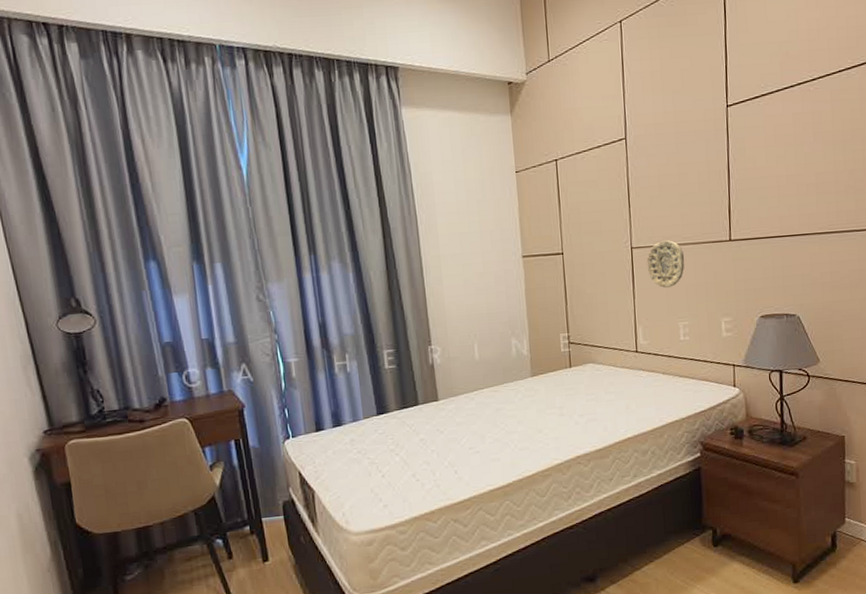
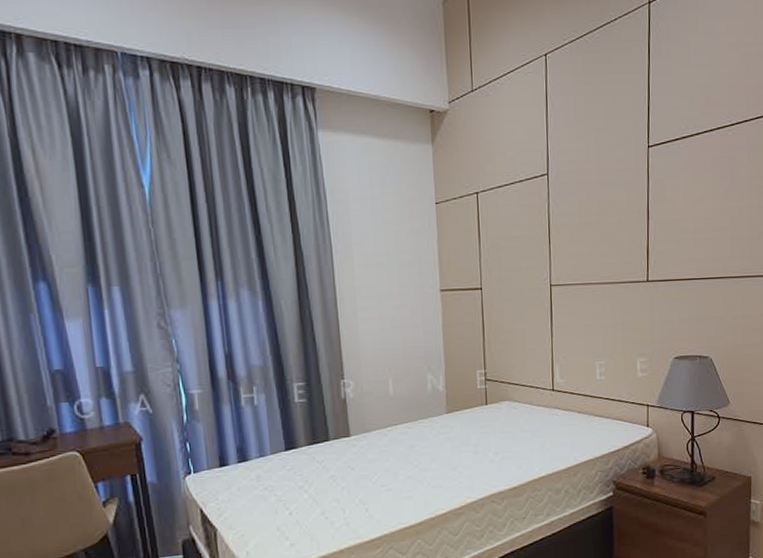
decorative plate: present [646,240,685,288] -> none [565,279,603,326]

